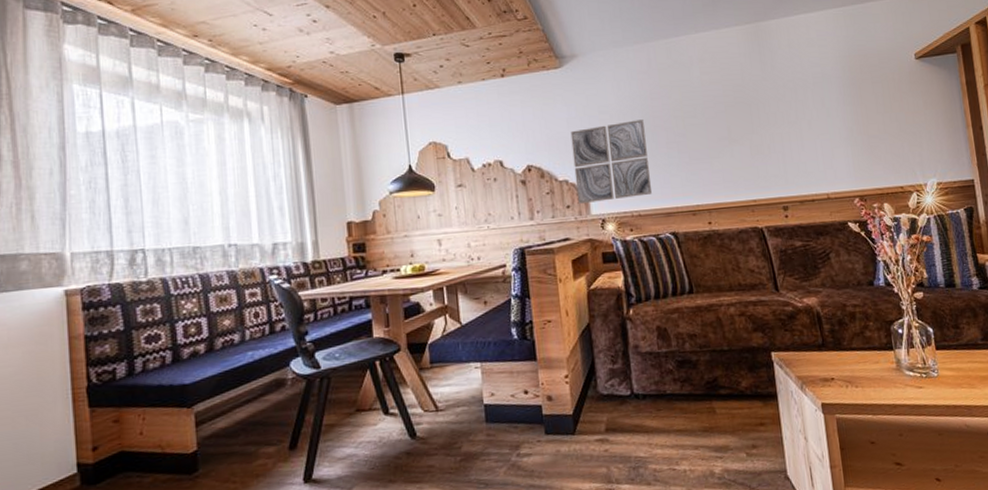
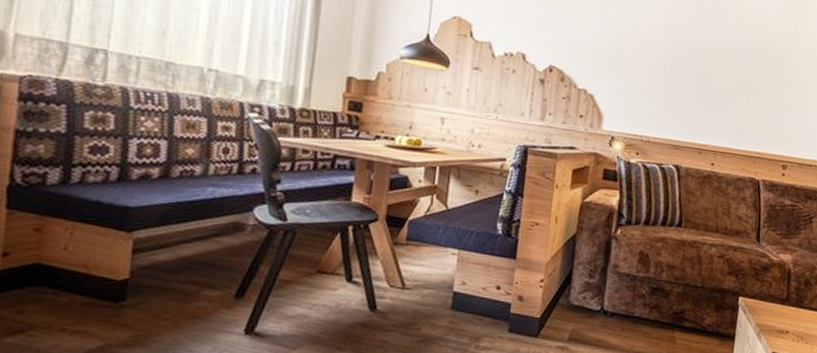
wall art: present [570,120,653,204] -> none [591,42,674,124]

